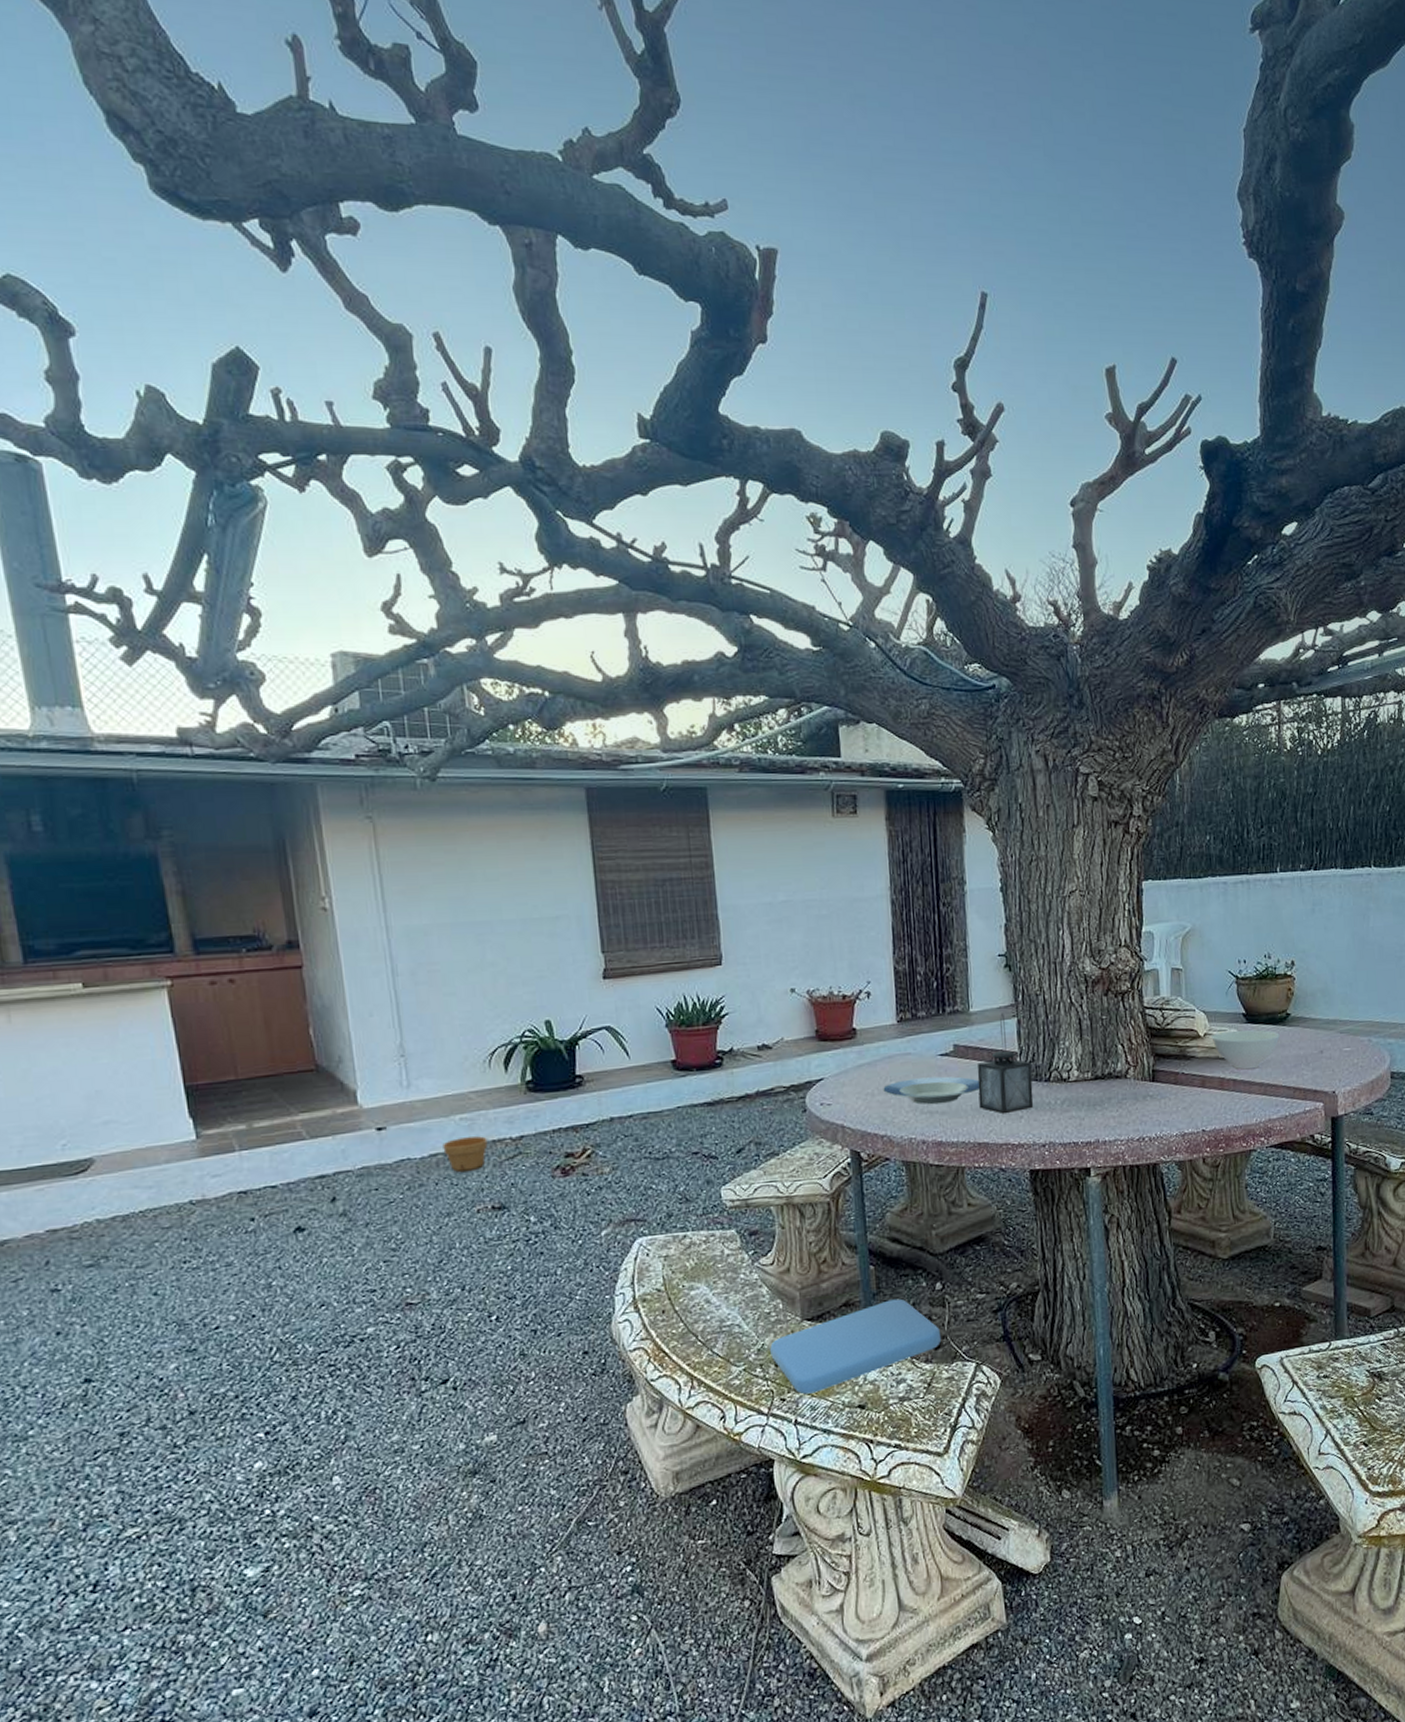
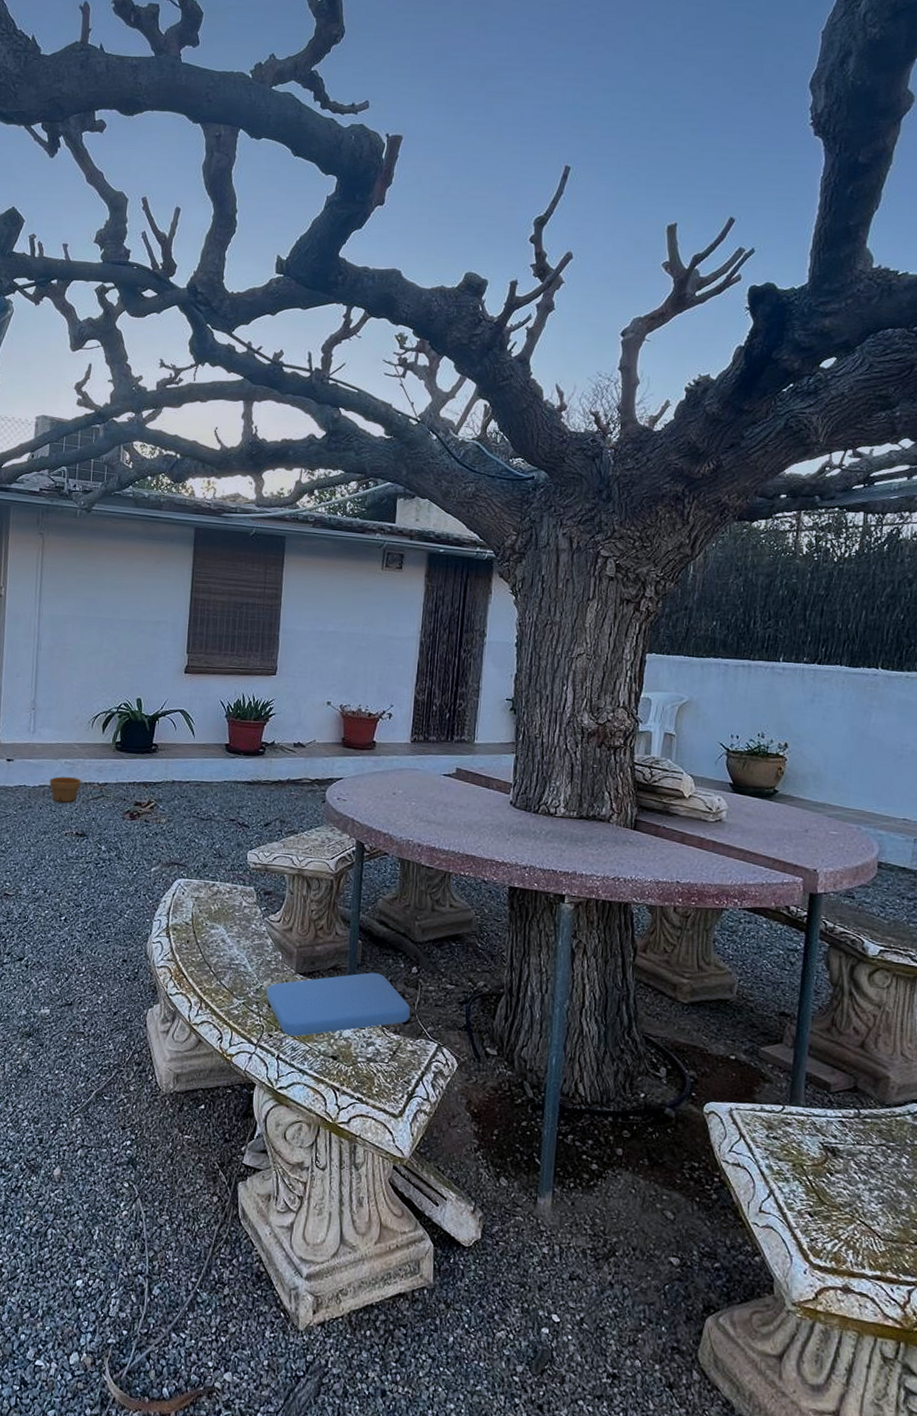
plate: present [883,1076,980,1105] -> none [391,790,474,816]
lantern: present [977,1013,1034,1114] -> none [472,748,523,835]
bowl: present [1211,1030,1280,1070] -> none [696,797,765,835]

